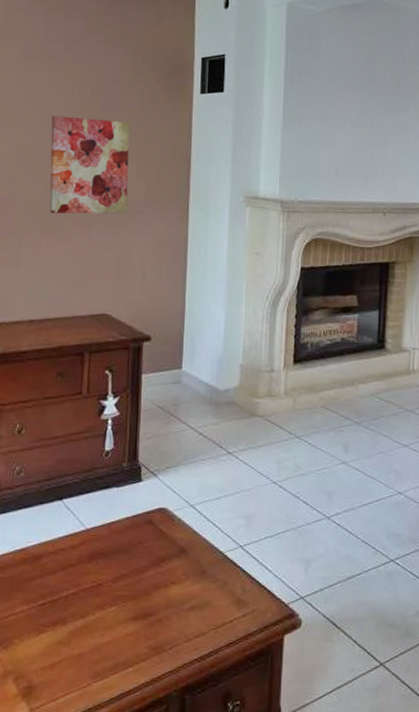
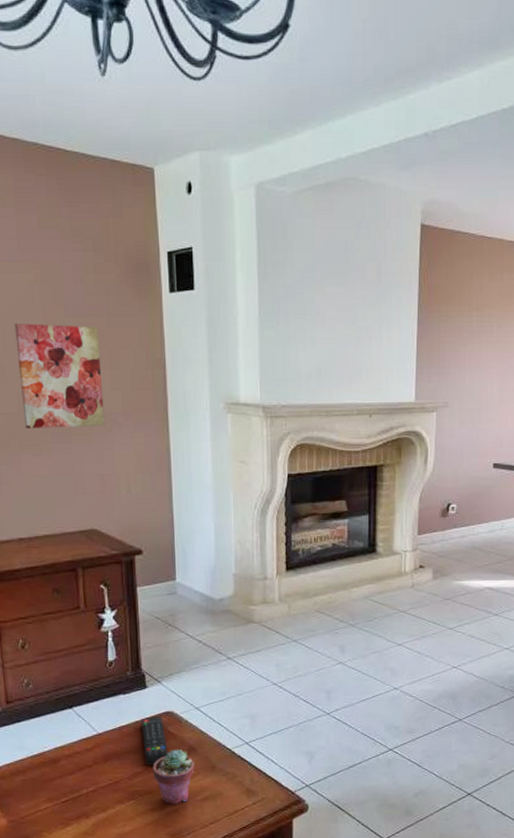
remote control: none [132,513,157,567] -> present [140,716,168,765]
potted succulent: none [139,550,184,614] -> present [153,749,195,805]

